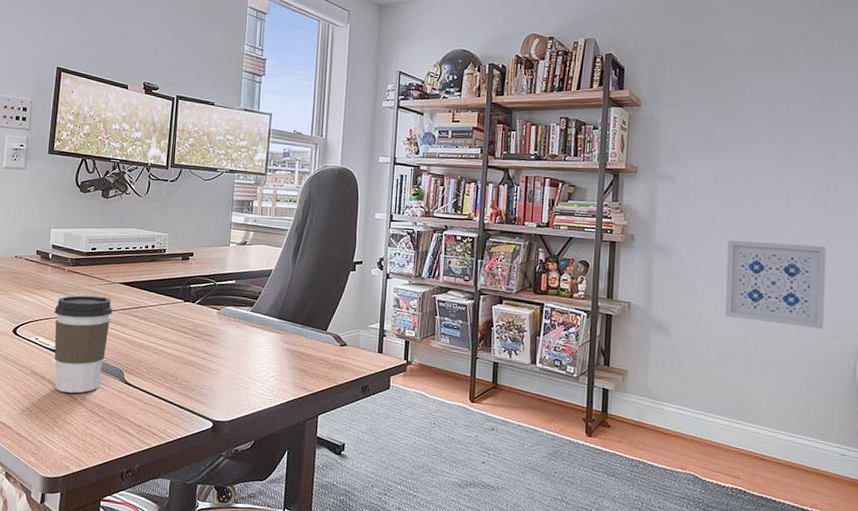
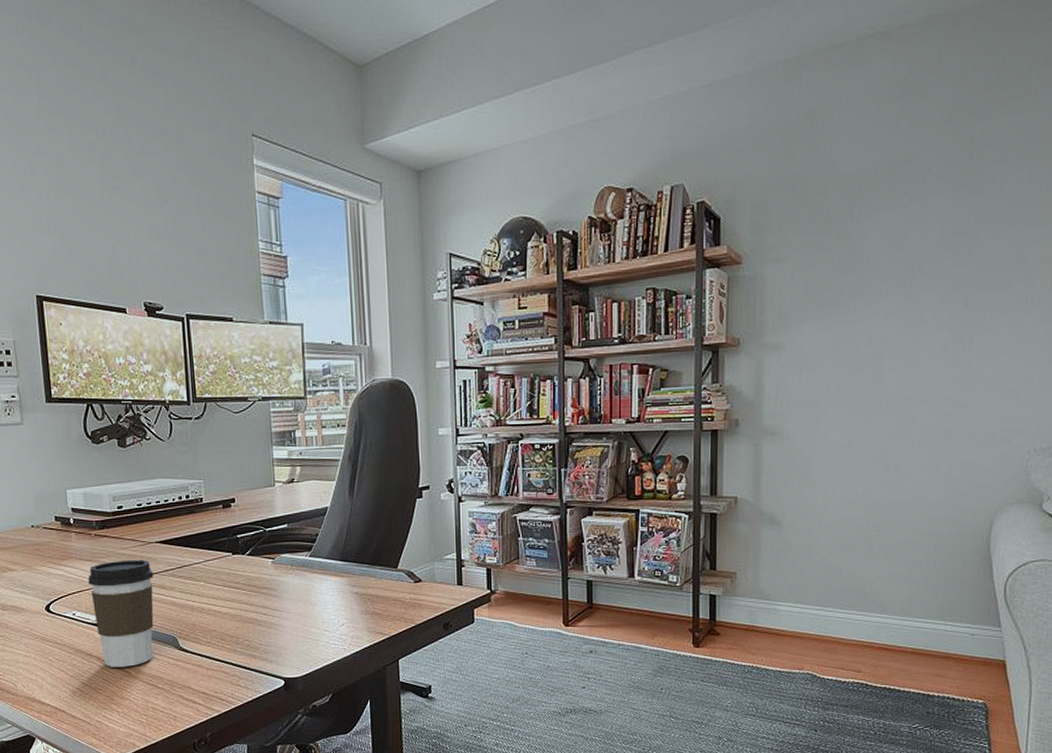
wall art: present [725,240,827,330] -> none [844,408,959,503]

